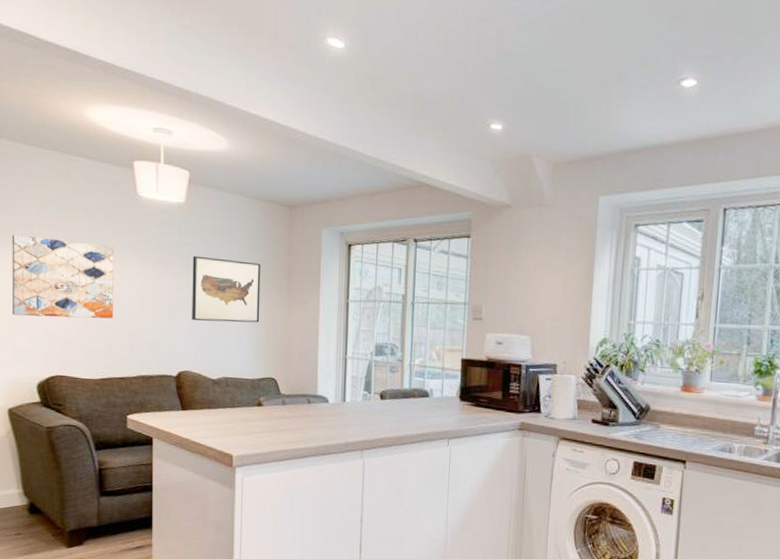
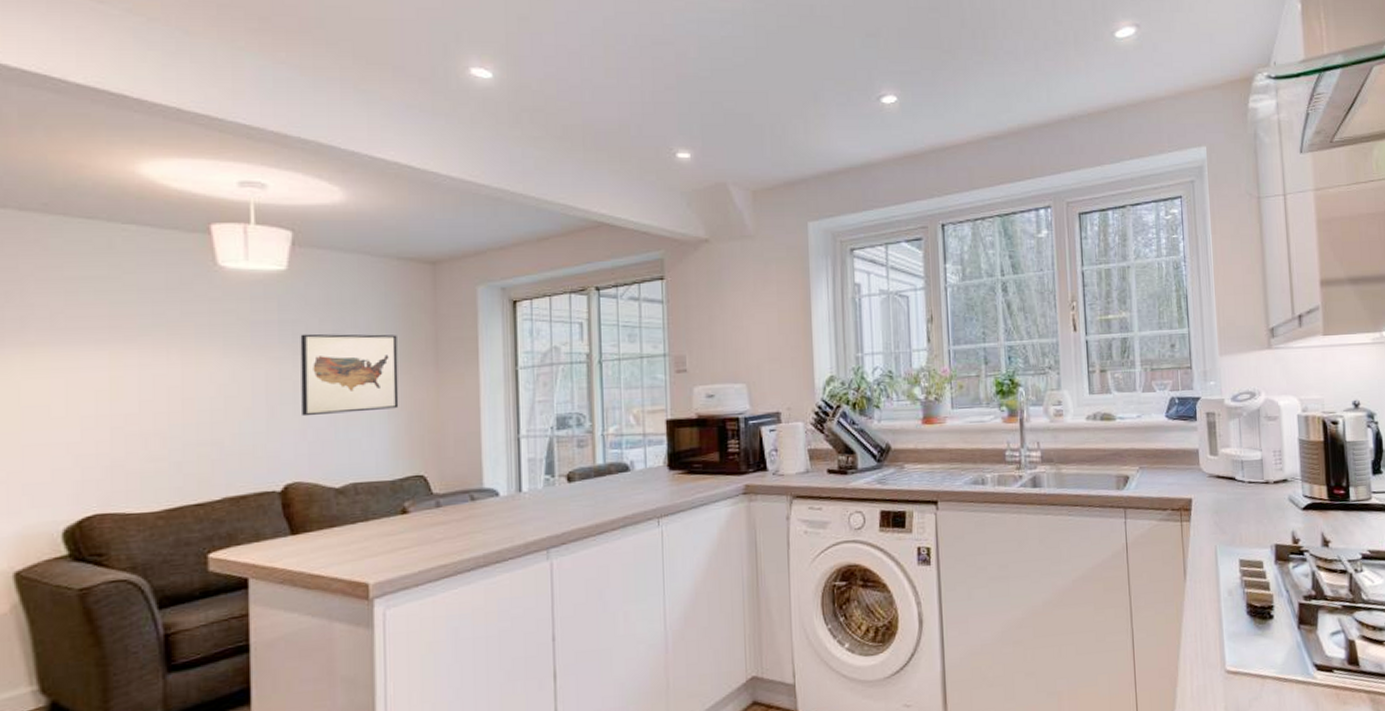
wall art: present [12,234,114,319] -> none [21,331,185,441]

